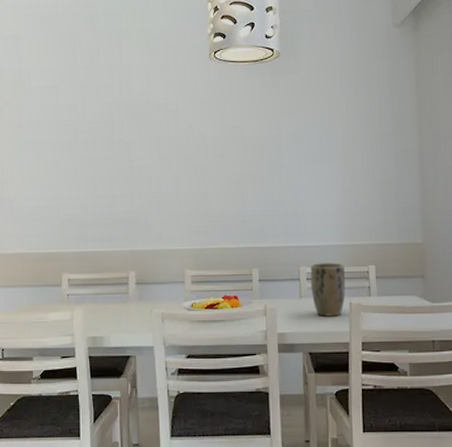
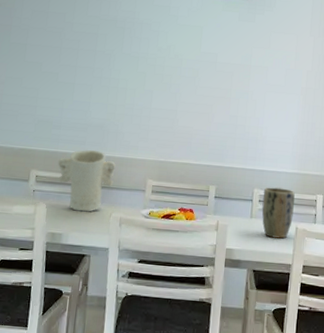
decorative vase: none [89,246,150,311] -> present [58,150,116,212]

